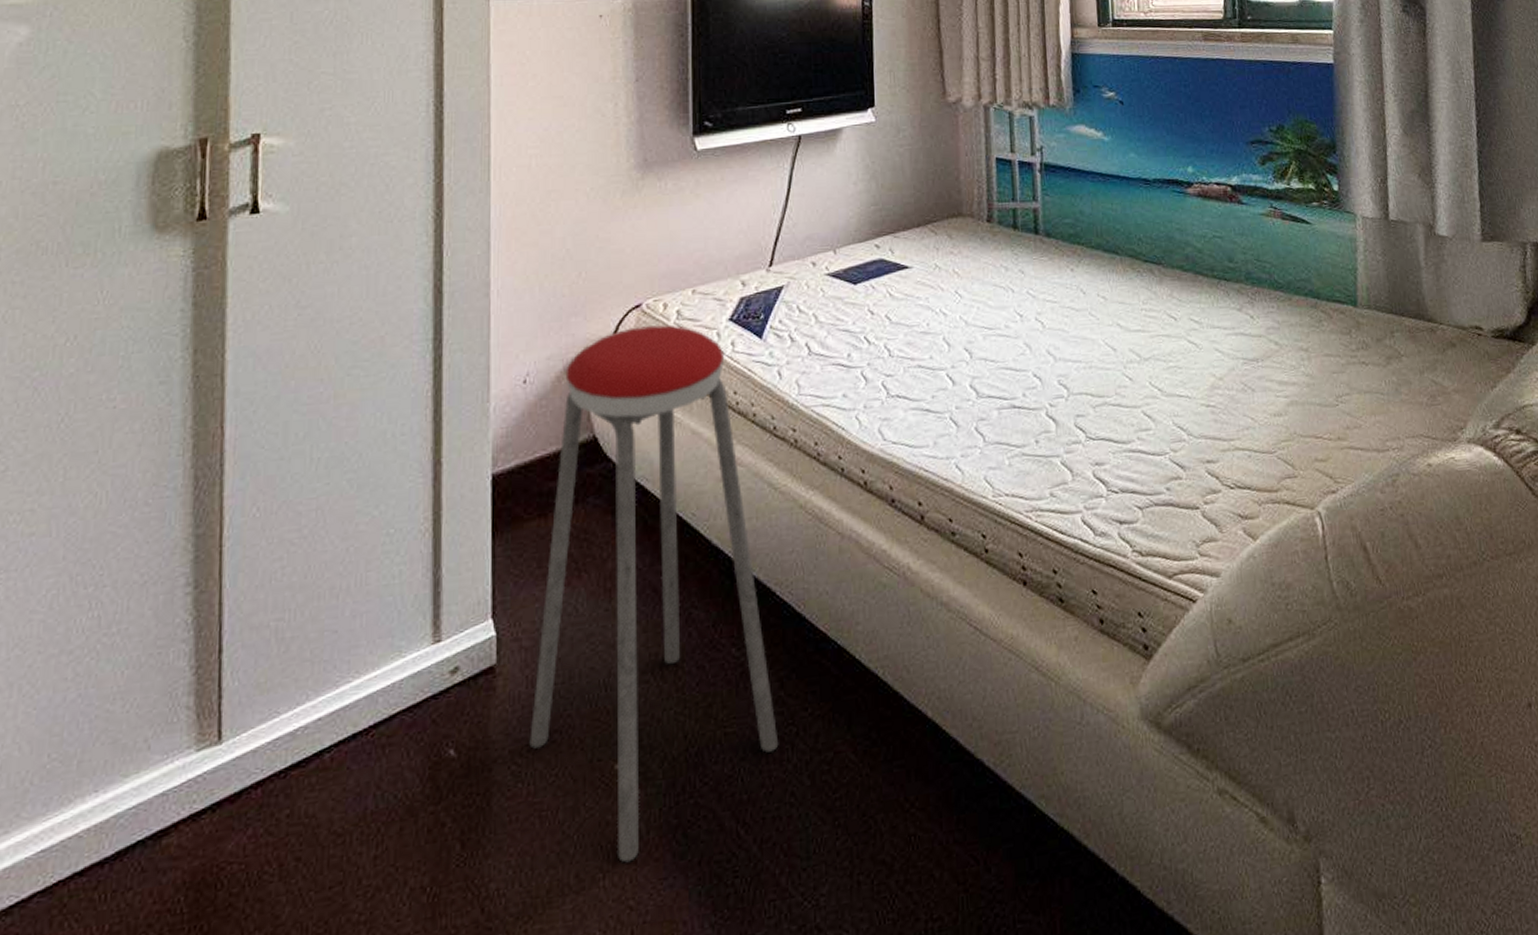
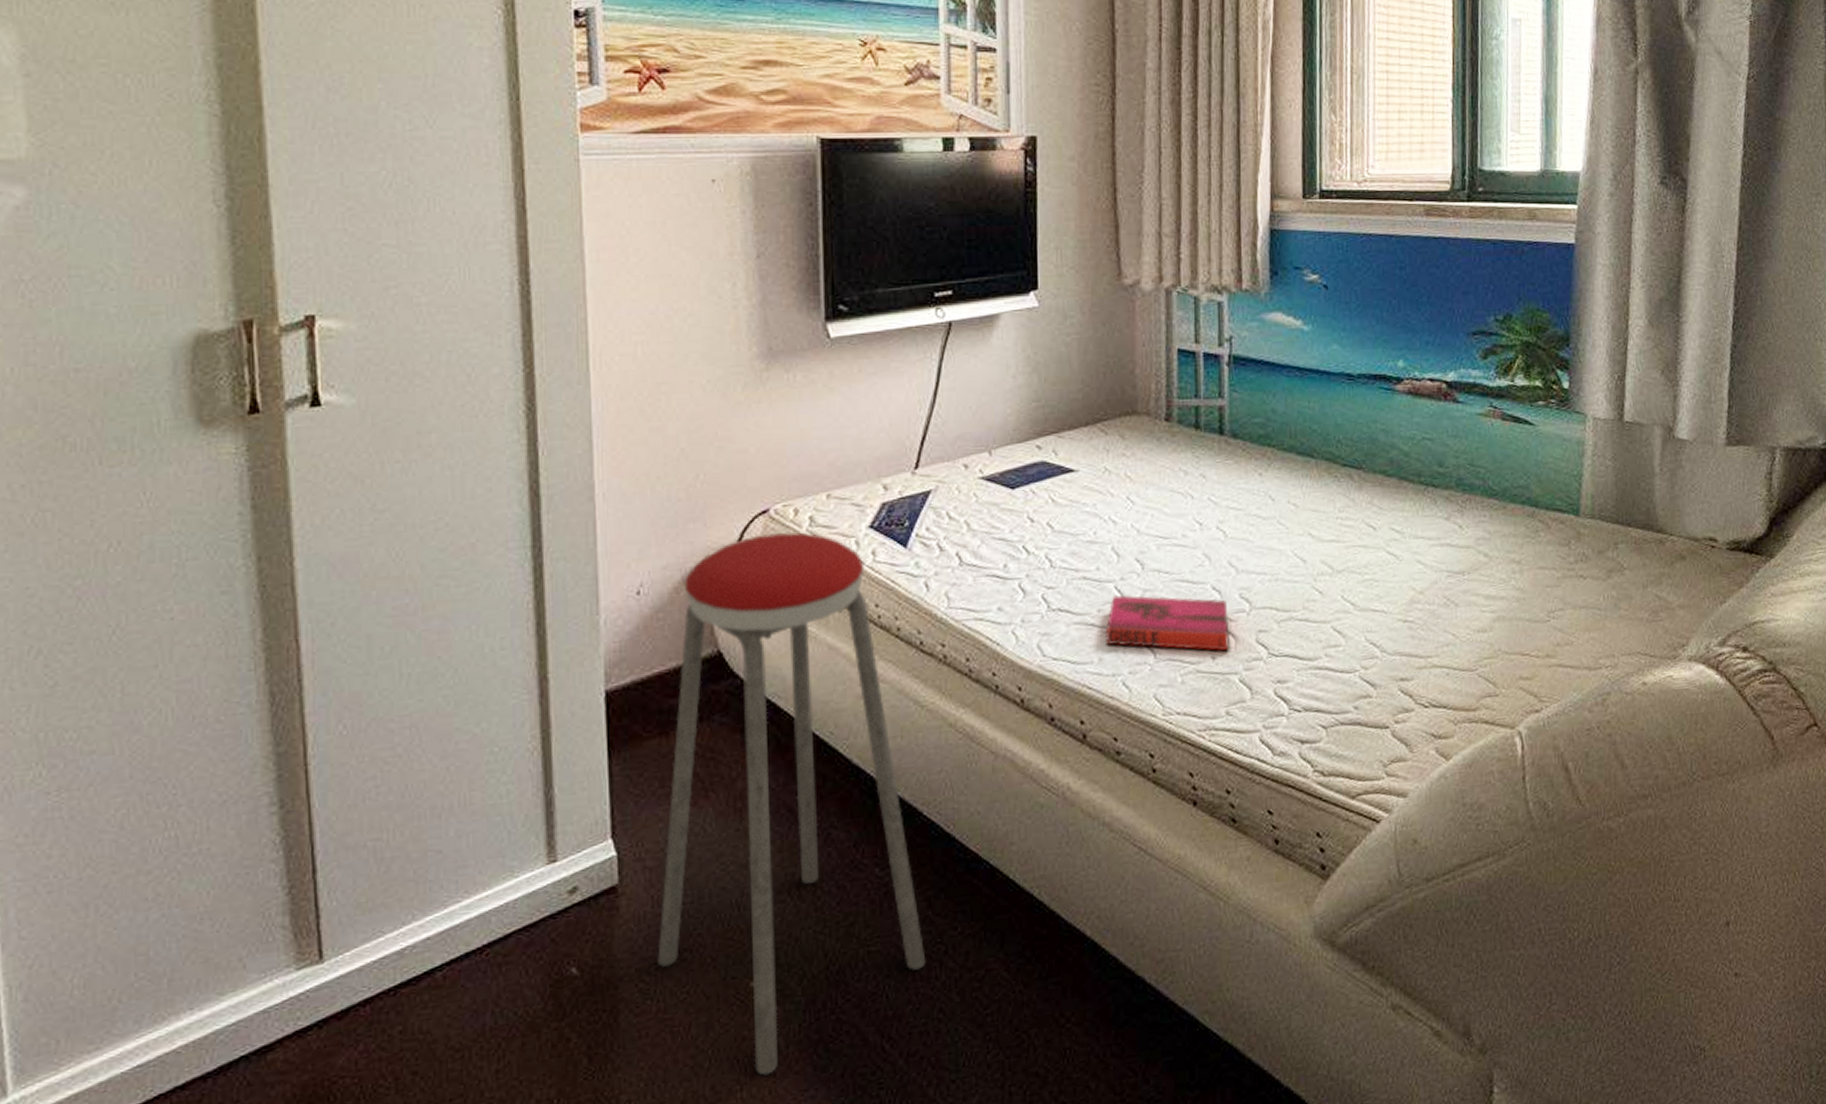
hardback book: none [939,382,1051,436] -> present [1105,595,1229,652]

